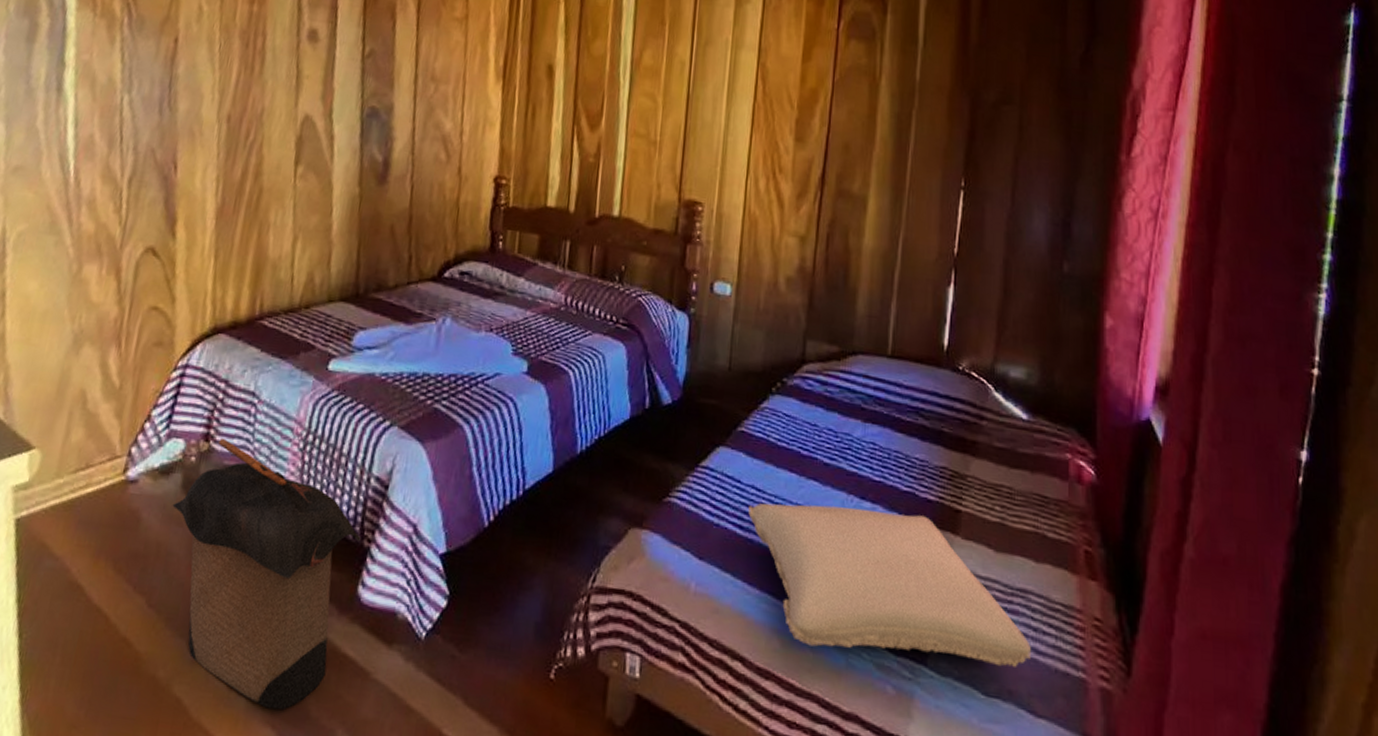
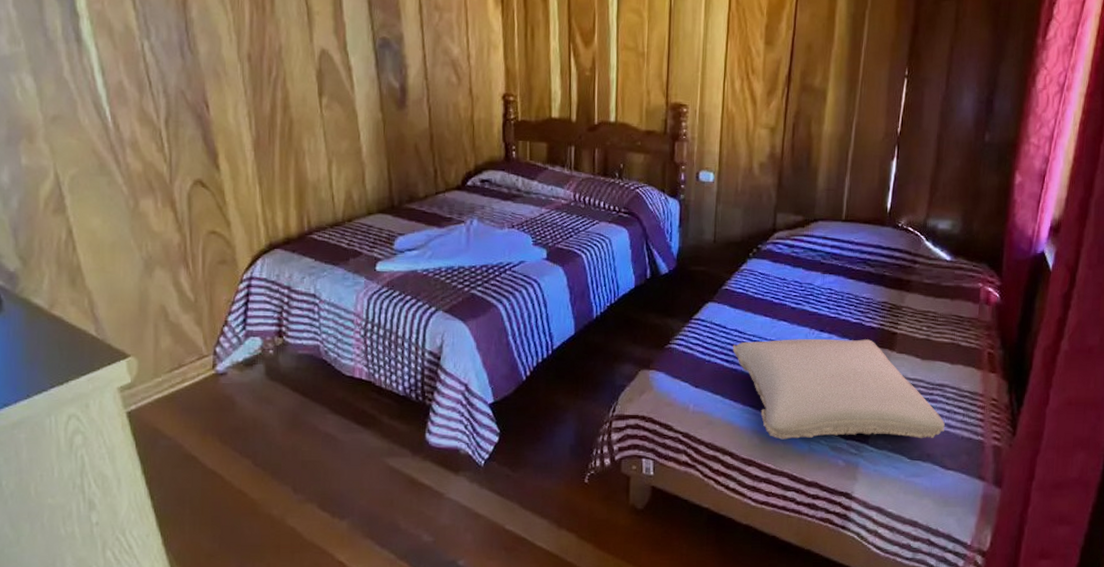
laundry hamper: present [172,439,361,710] -> none [260,334,423,527]

